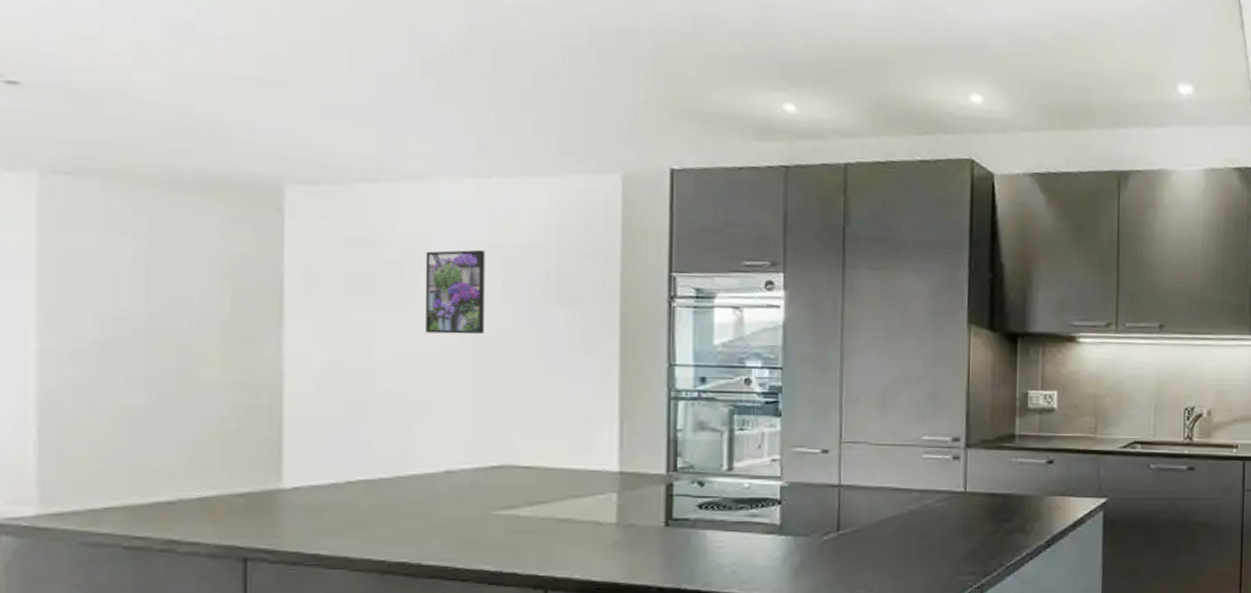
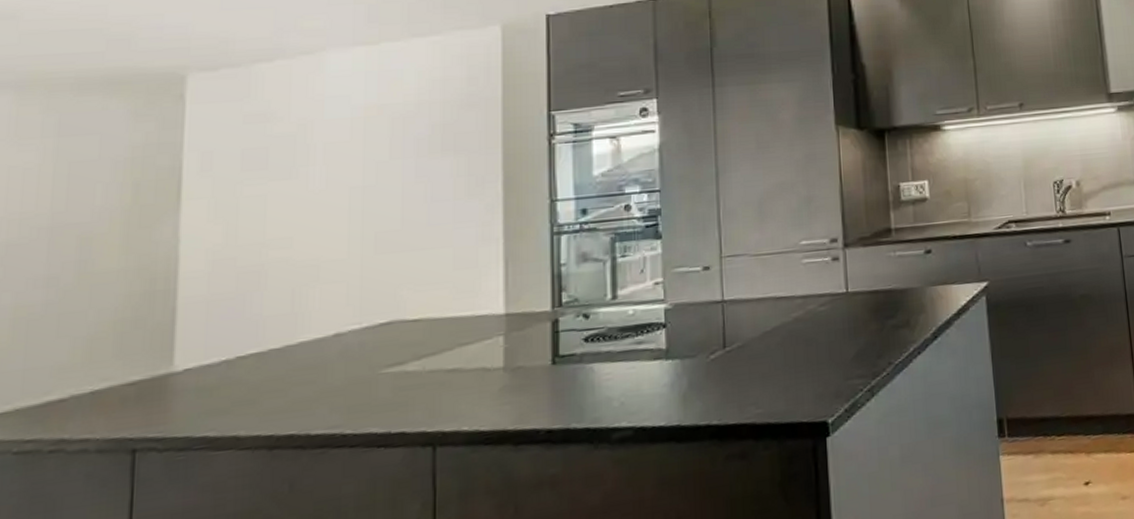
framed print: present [424,249,485,335] -> none [316,112,374,198]

